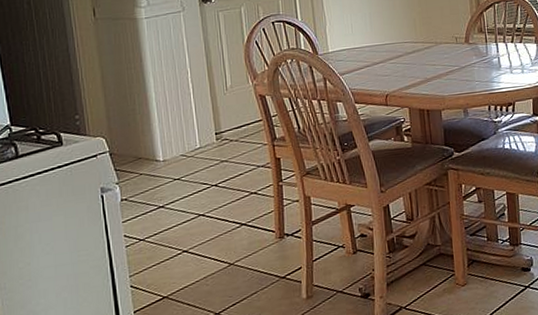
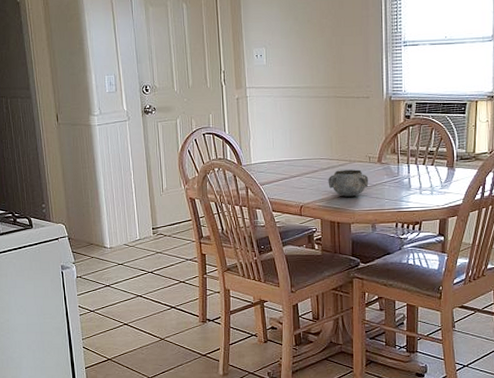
decorative bowl: none [414,51,457,82] -> present [328,169,369,197]

